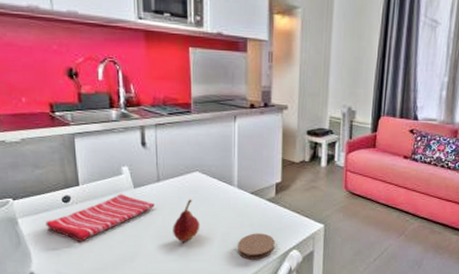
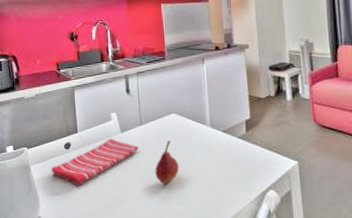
coaster: present [238,233,275,260] -> none [215,173,251,202]

